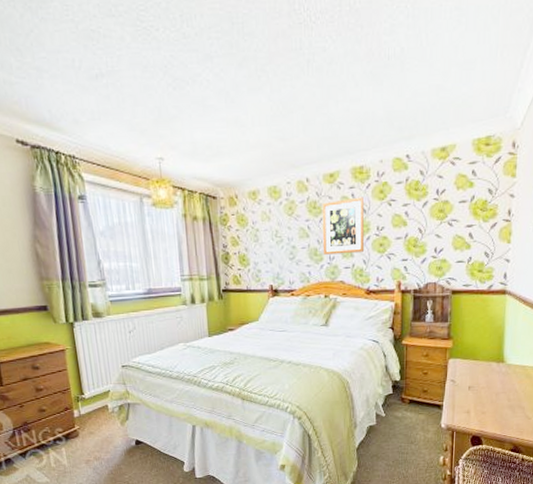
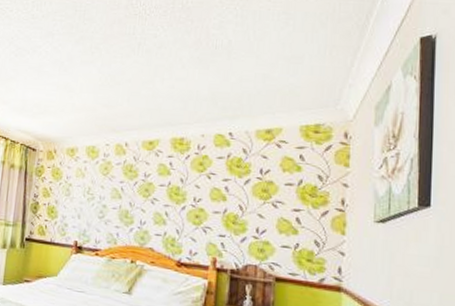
wall art: present [322,197,365,255] -> none [134,166,182,222]

